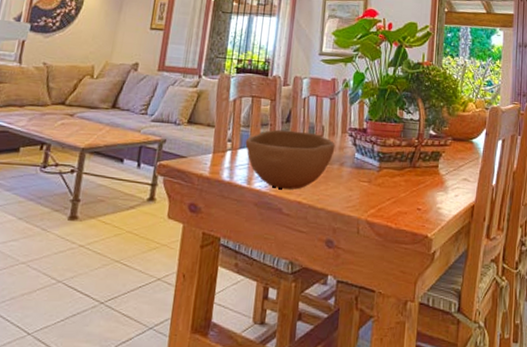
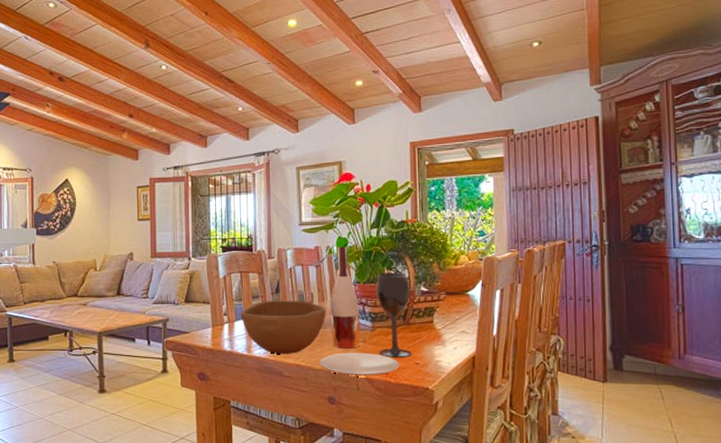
plate: none [321,192,402,220] -> present [319,352,400,376]
wine bottle: none [337,80,369,189] -> present [330,246,360,349]
wine glass: none [383,112,420,202] -> present [376,273,412,358]

